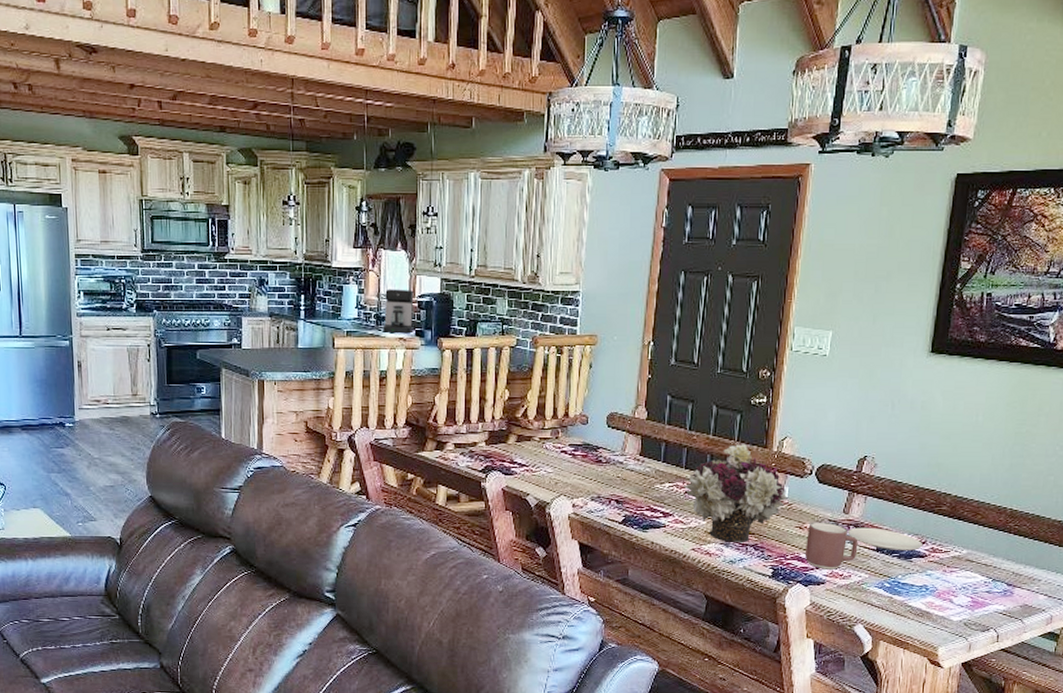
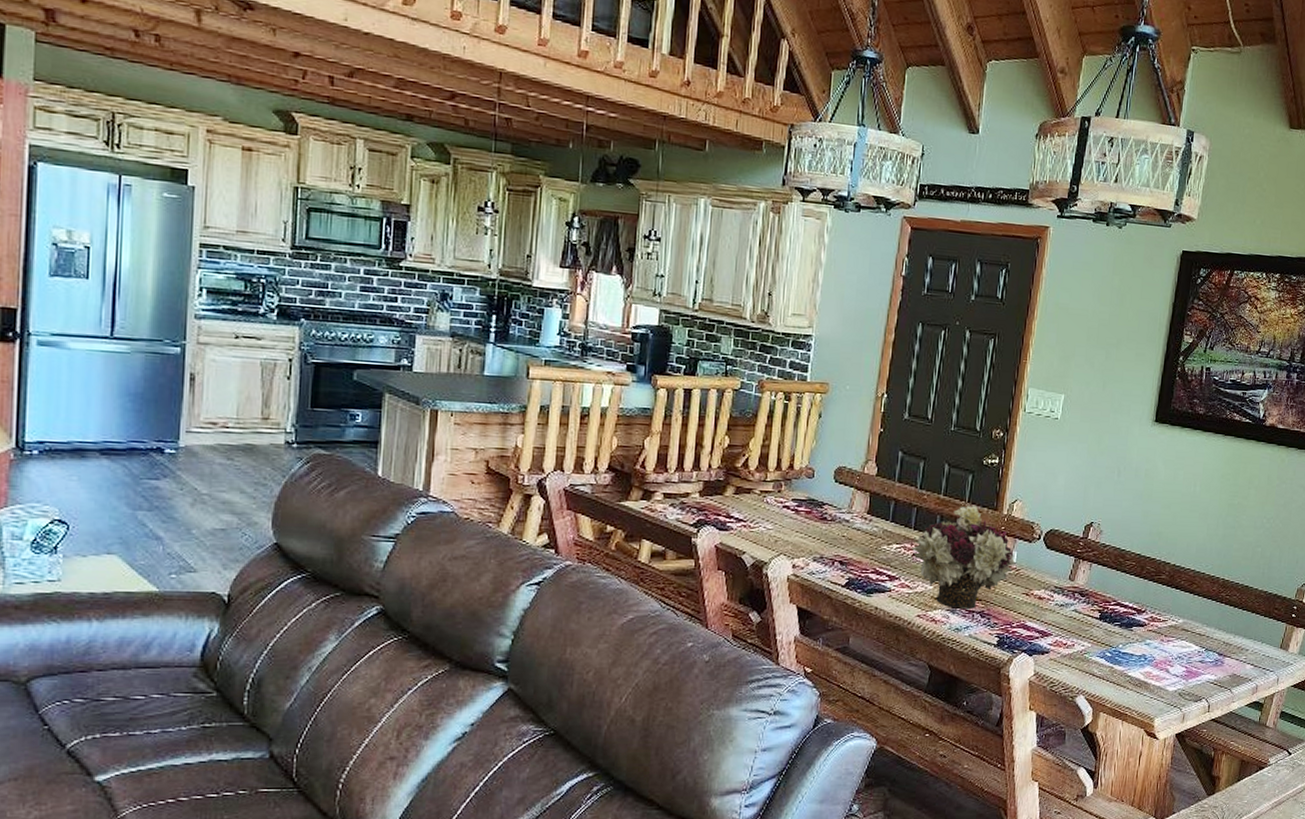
coffee maker: present [383,289,414,334] -> none [588,316,628,368]
mug: present [804,522,858,570] -> none [1030,588,1083,638]
plate: present [848,527,923,550] -> none [1073,595,1143,619]

